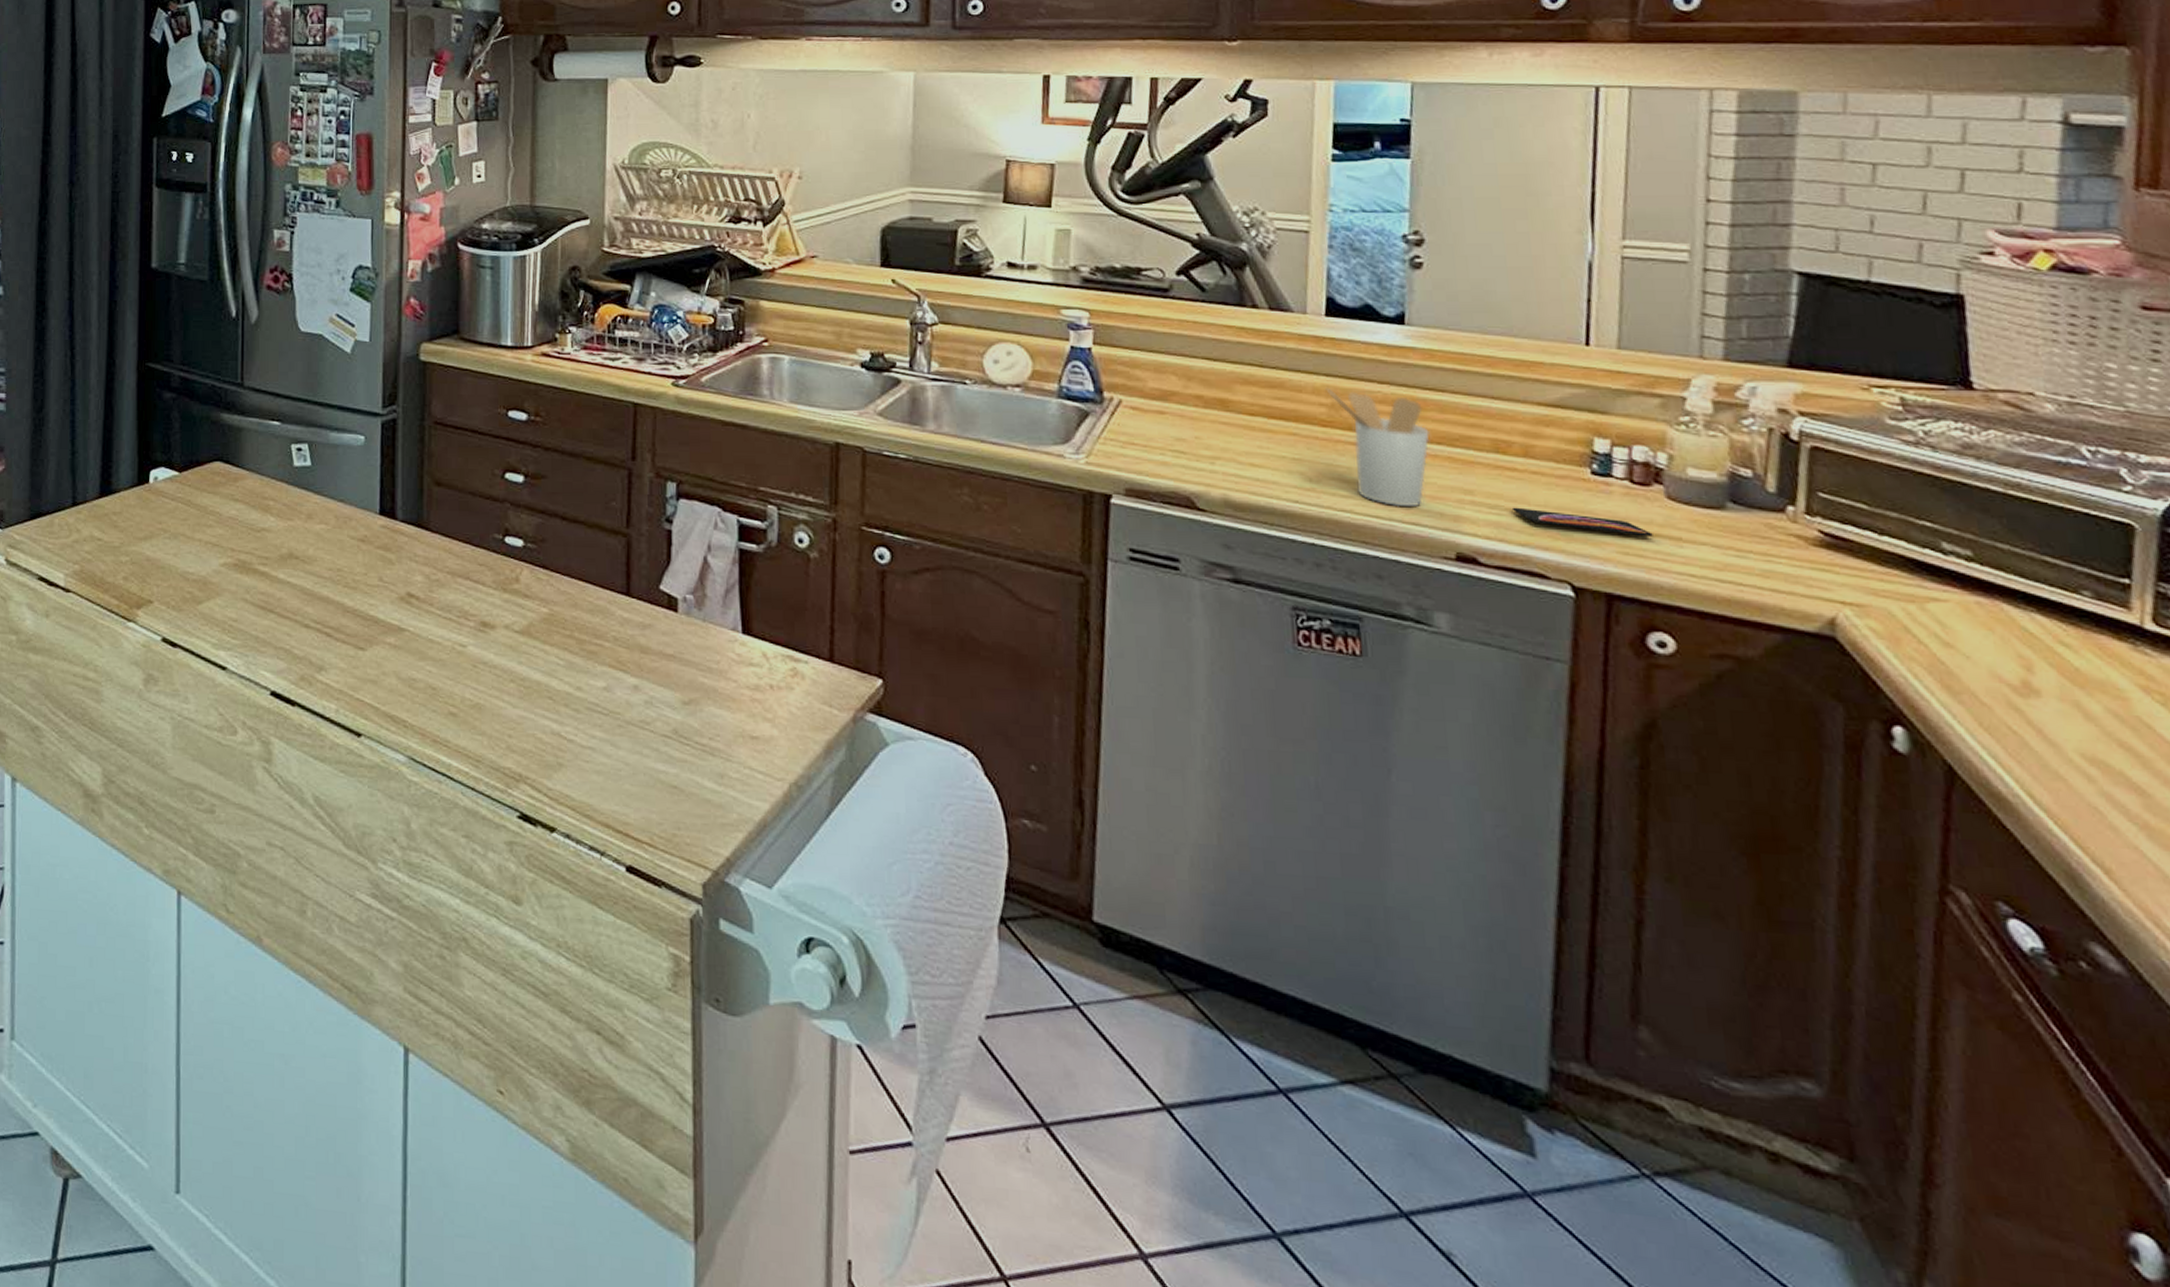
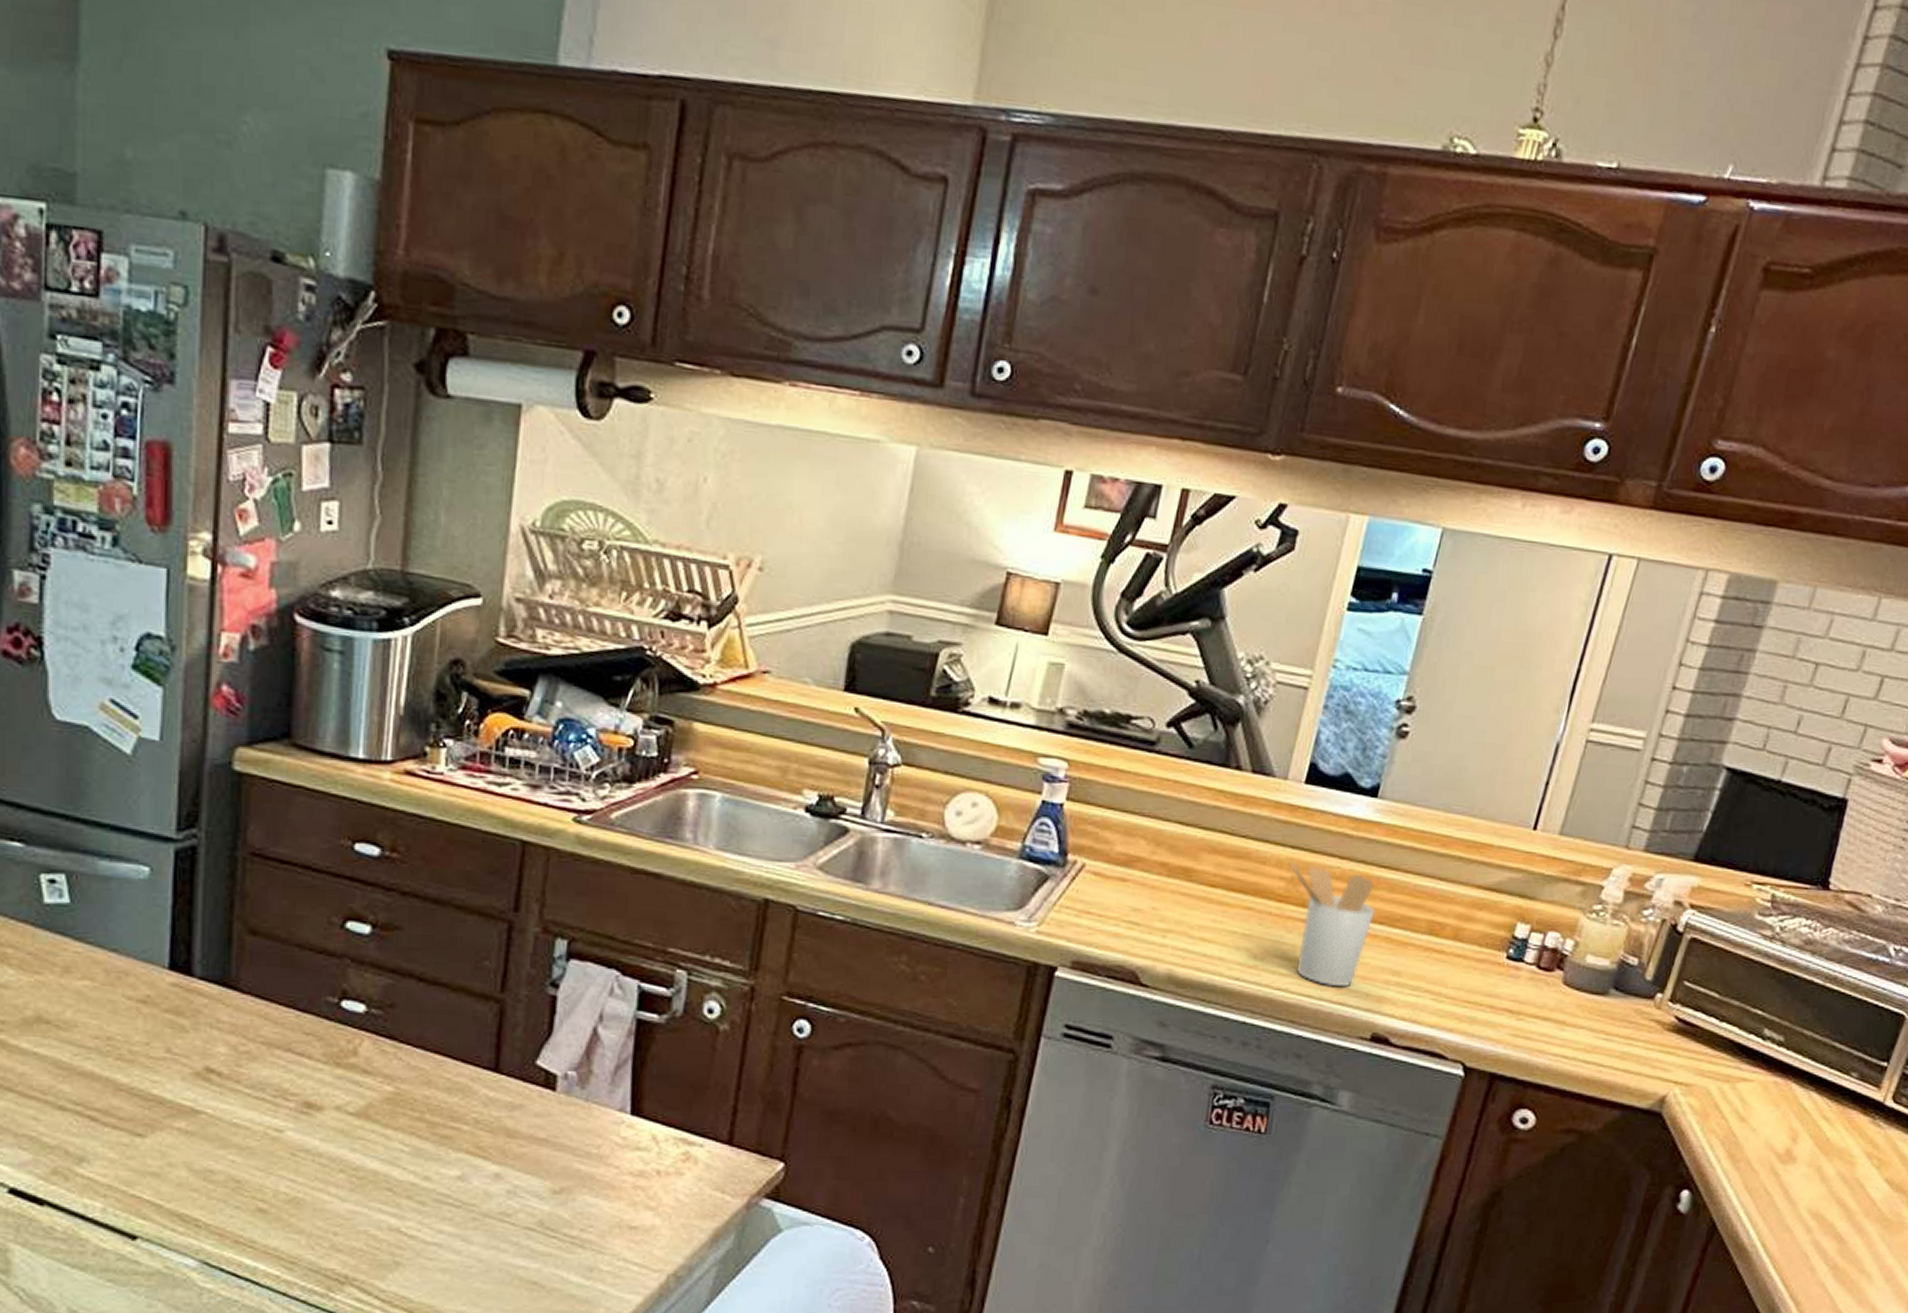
smartphone: present [1511,507,1653,537] -> none [1430,989,1543,1020]

